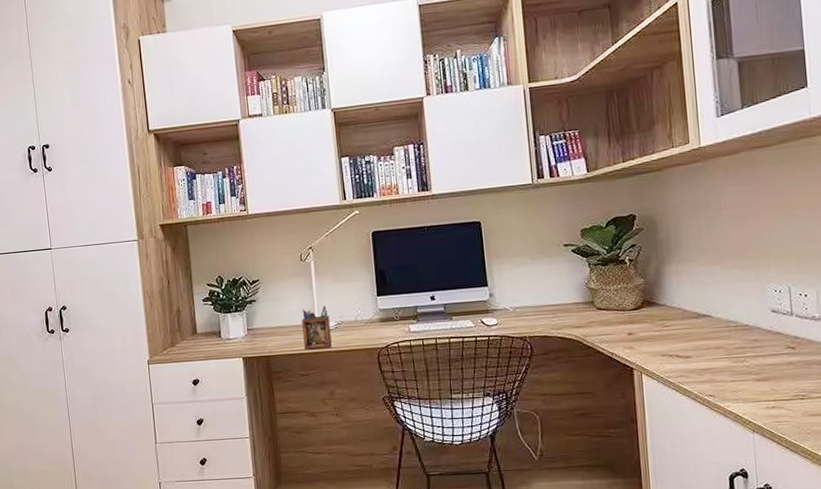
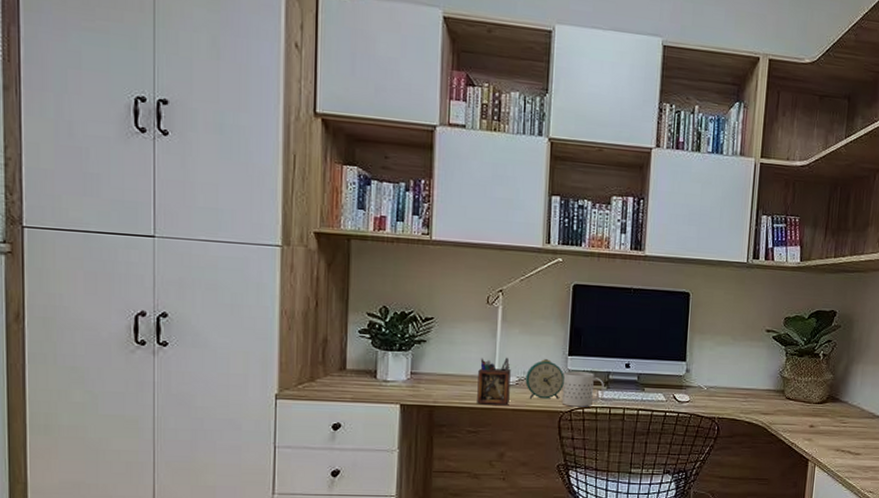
alarm clock: none [342,302,377,339] -> present [525,359,564,400]
mug: none [375,308,415,343] -> present [561,371,604,407]

